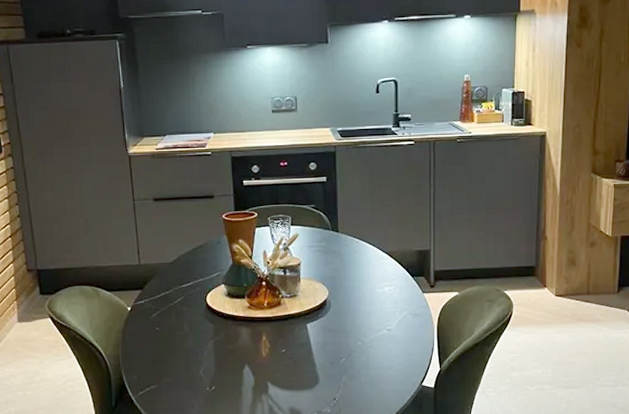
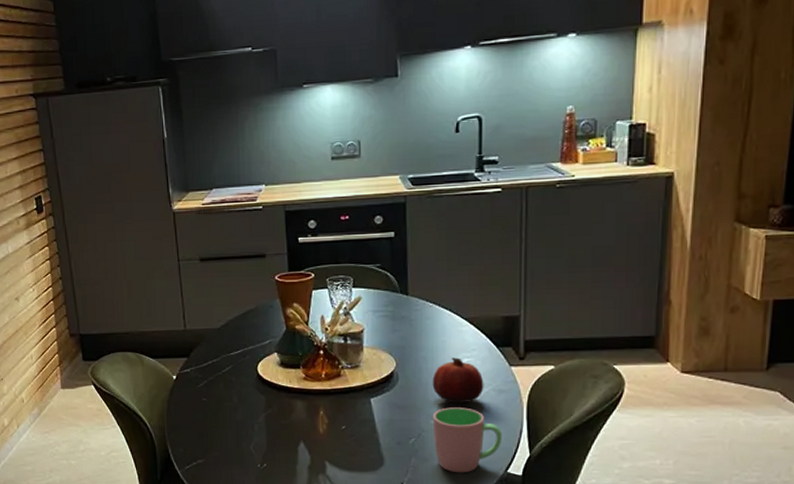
fruit: none [359,286,402,327] -> present [432,357,484,404]
cup: none [360,330,418,388] -> present [432,407,503,473]

